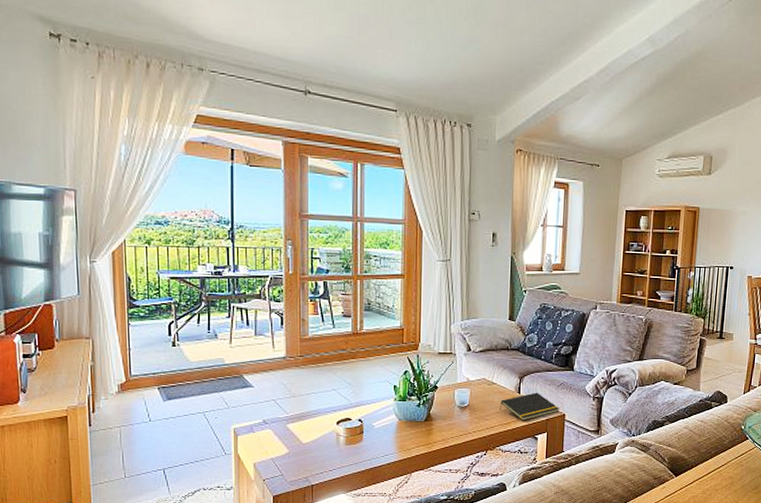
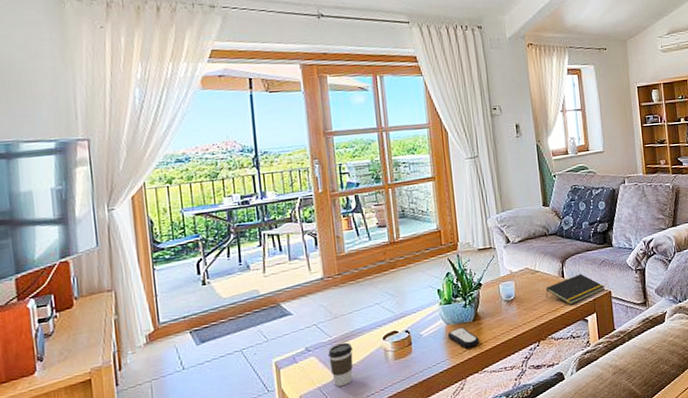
coffee cup: none [284,421,308,460] -> present [328,342,353,386]
remote control: none [398,425,428,445] -> present [447,327,479,348]

